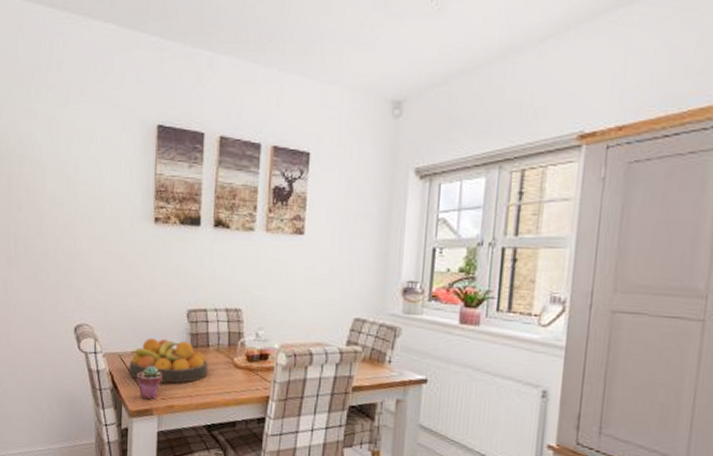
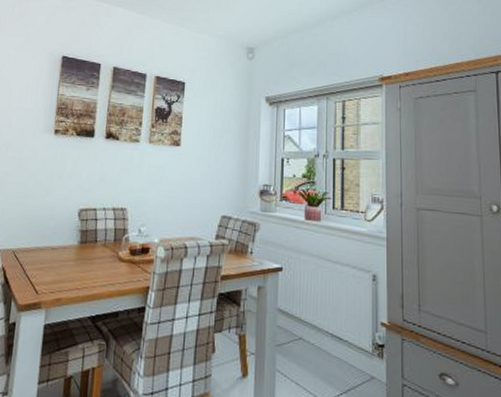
fruit bowl: present [129,338,208,384] -> none [21,235,96,277]
potted succulent: present [136,365,163,400] -> none [27,261,53,294]

